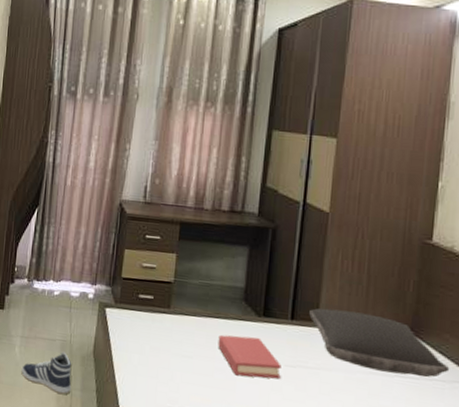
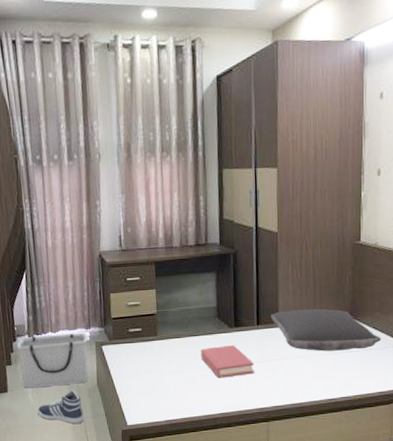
storage bin: none [10,280,93,347] -> present [17,333,89,389]

